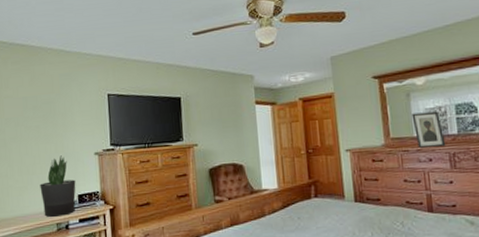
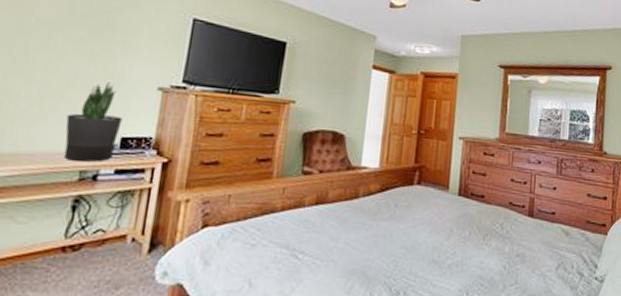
picture frame: present [412,111,446,148] -> none [529,111,556,150]

